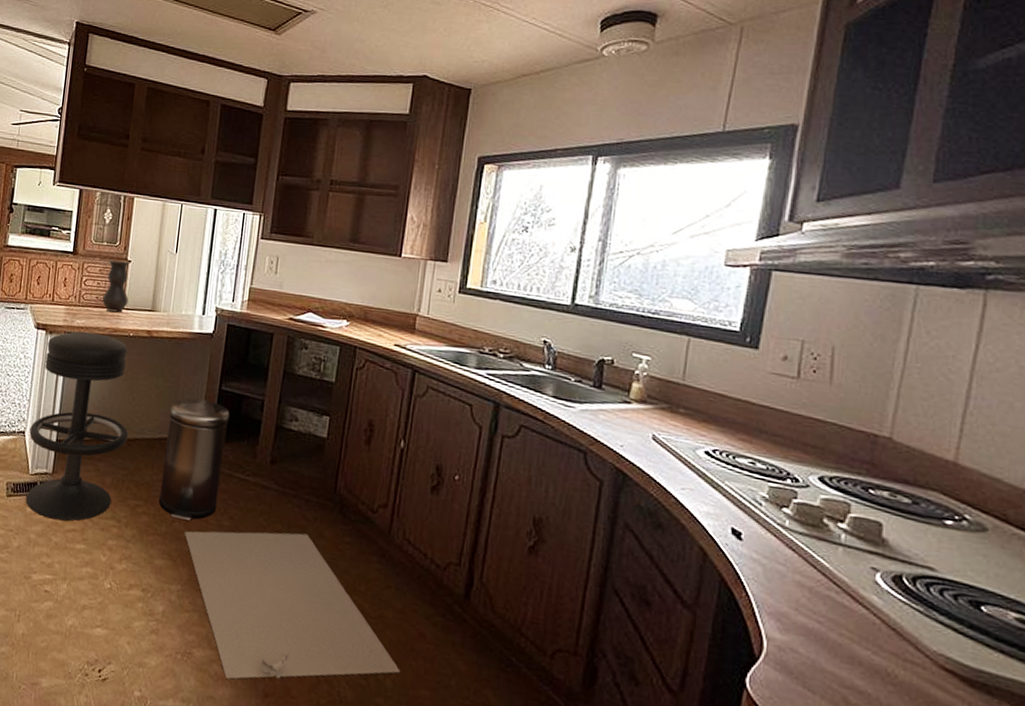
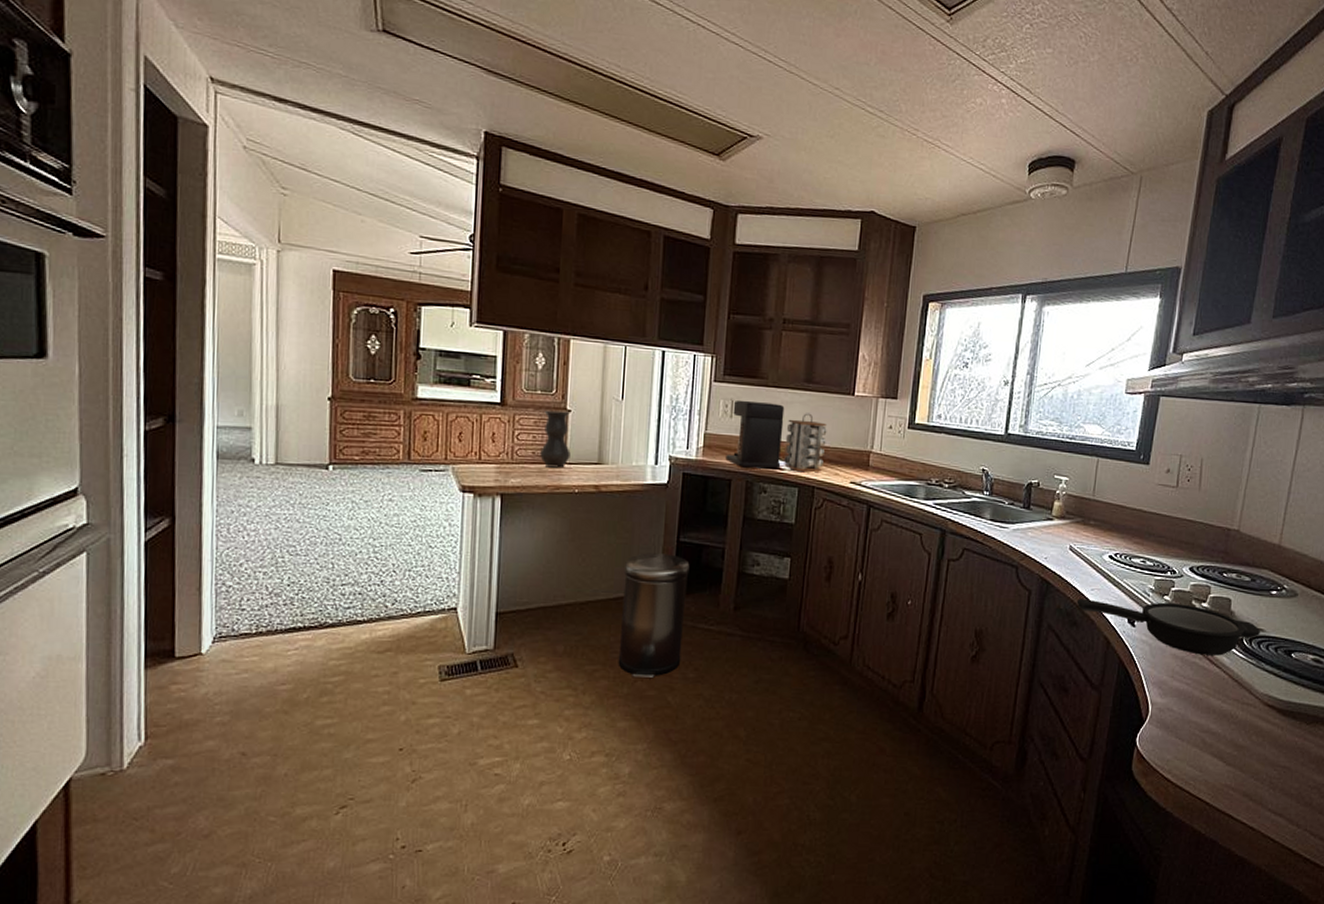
bar stool: present [25,331,129,521] -> none [462,491,580,698]
door mat: present [184,531,401,680] -> none [648,674,864,825]
coffee maker: none [268,257,329,327] -> present [725,399,785,470]
spice rack: none [326,272,372,333] -> present [784,413,827,473]
frying pan: none [662,497,931,593] -> present [1076,598,1261,656]

